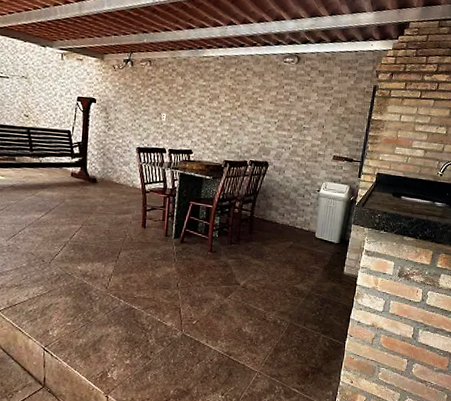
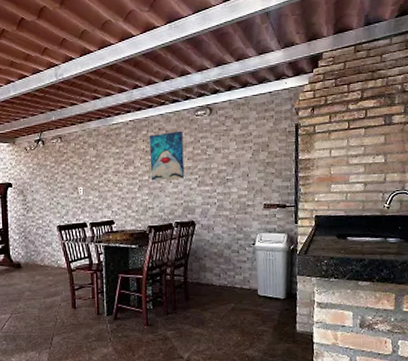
wall art: none [233,73,269,121] -> present [150,130,185,181]

